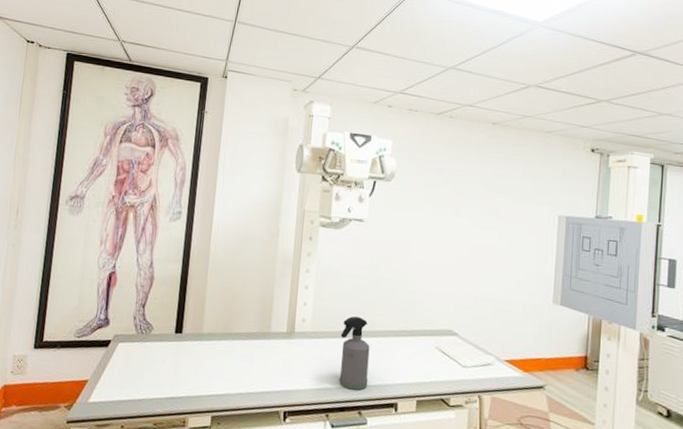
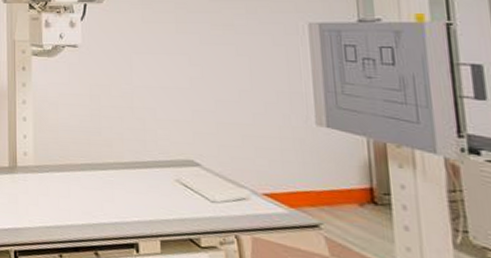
spray bottle: present [339,316,370,391] -> none [66,147,102,229]

